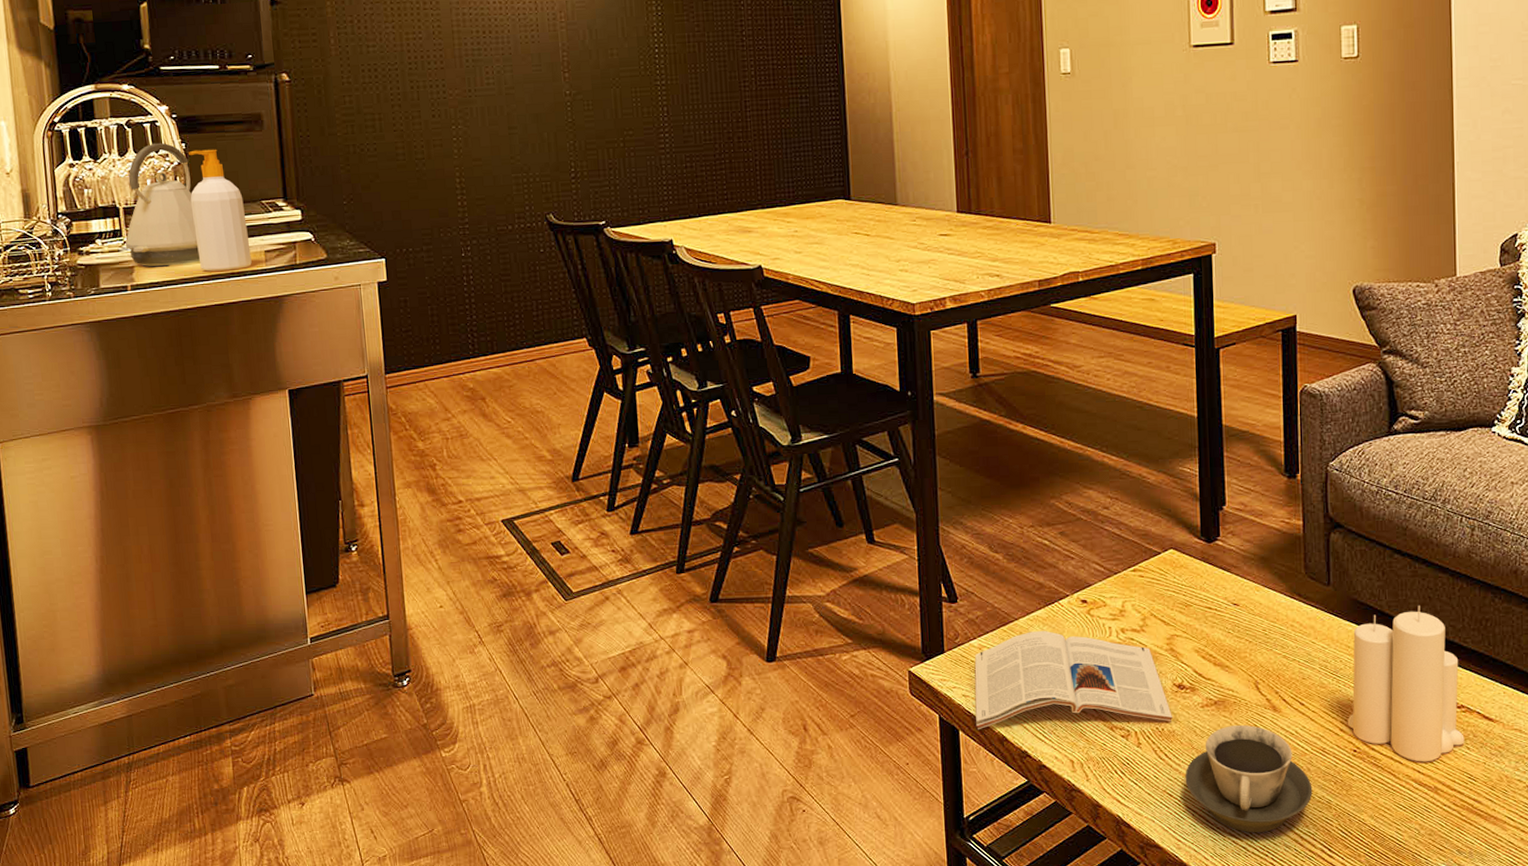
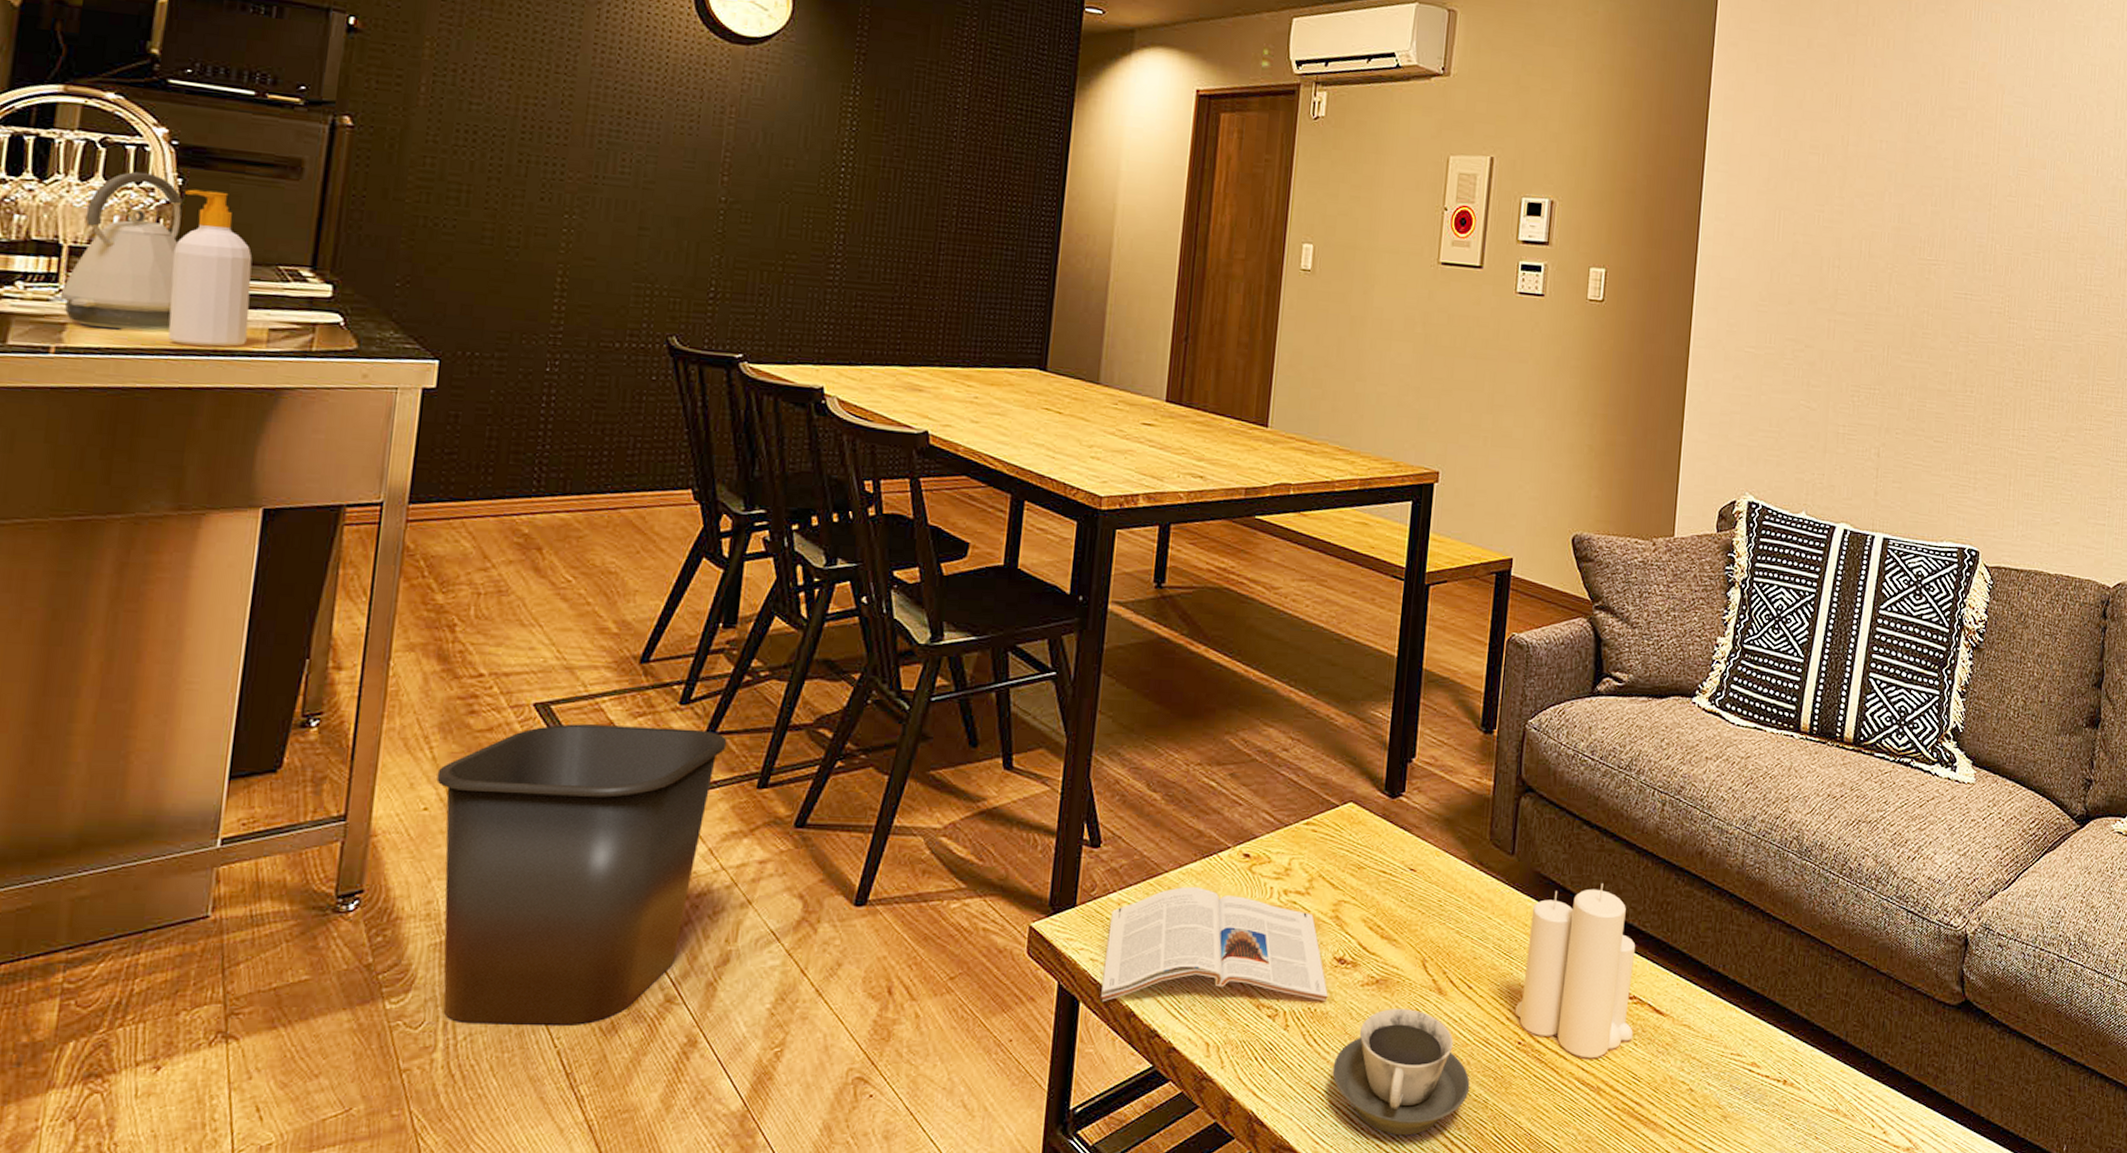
waste bin: none [444,530,648,765] -> present [436,723,727,1025]

